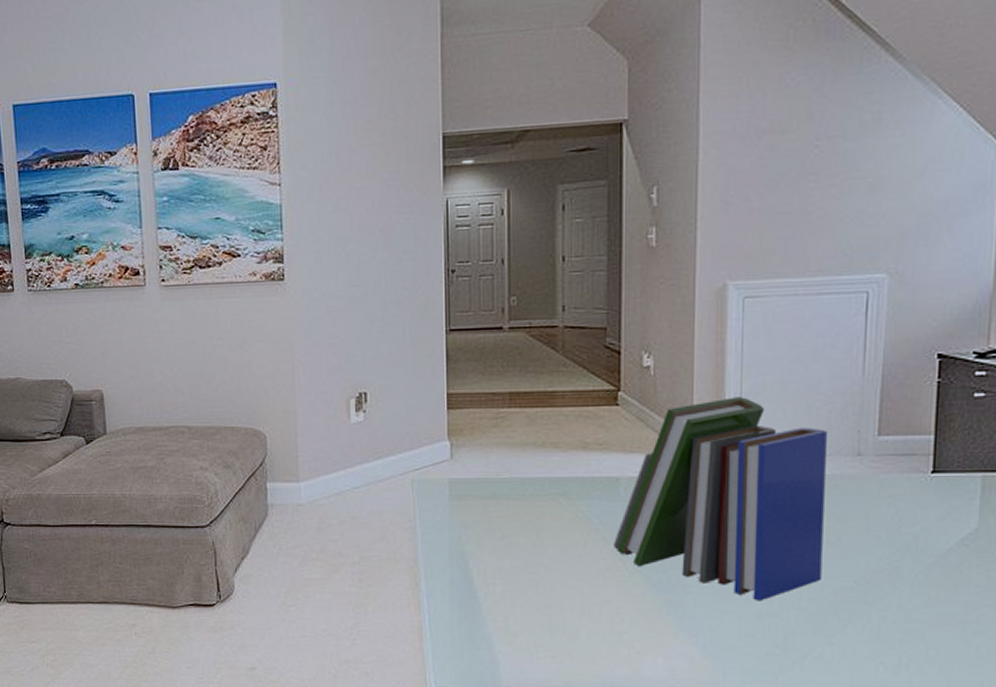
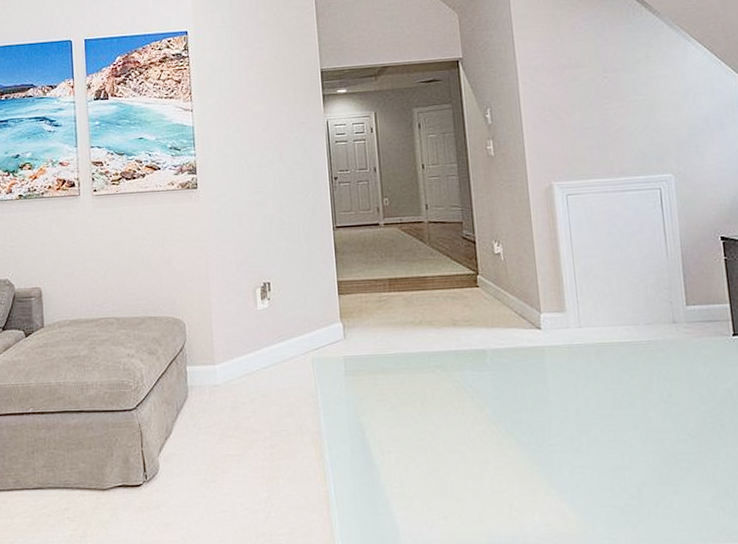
book: present [614,397,827,601] -> none [486,277,661,456]

